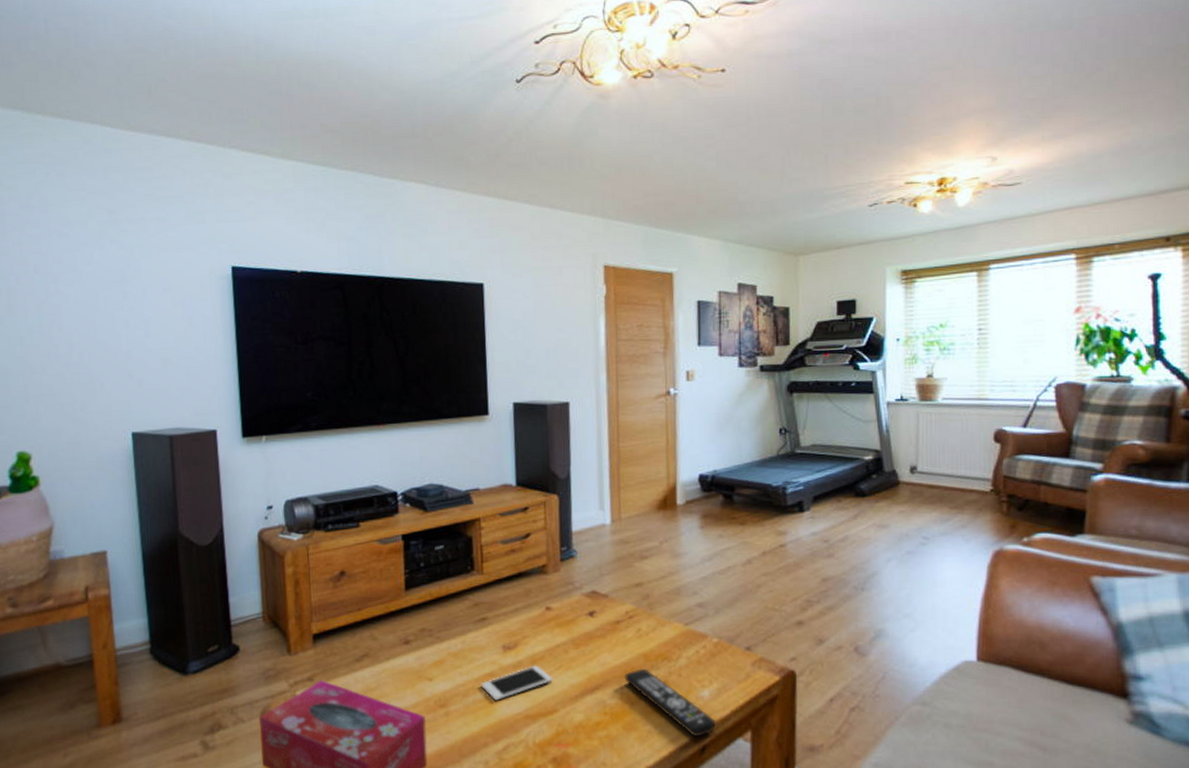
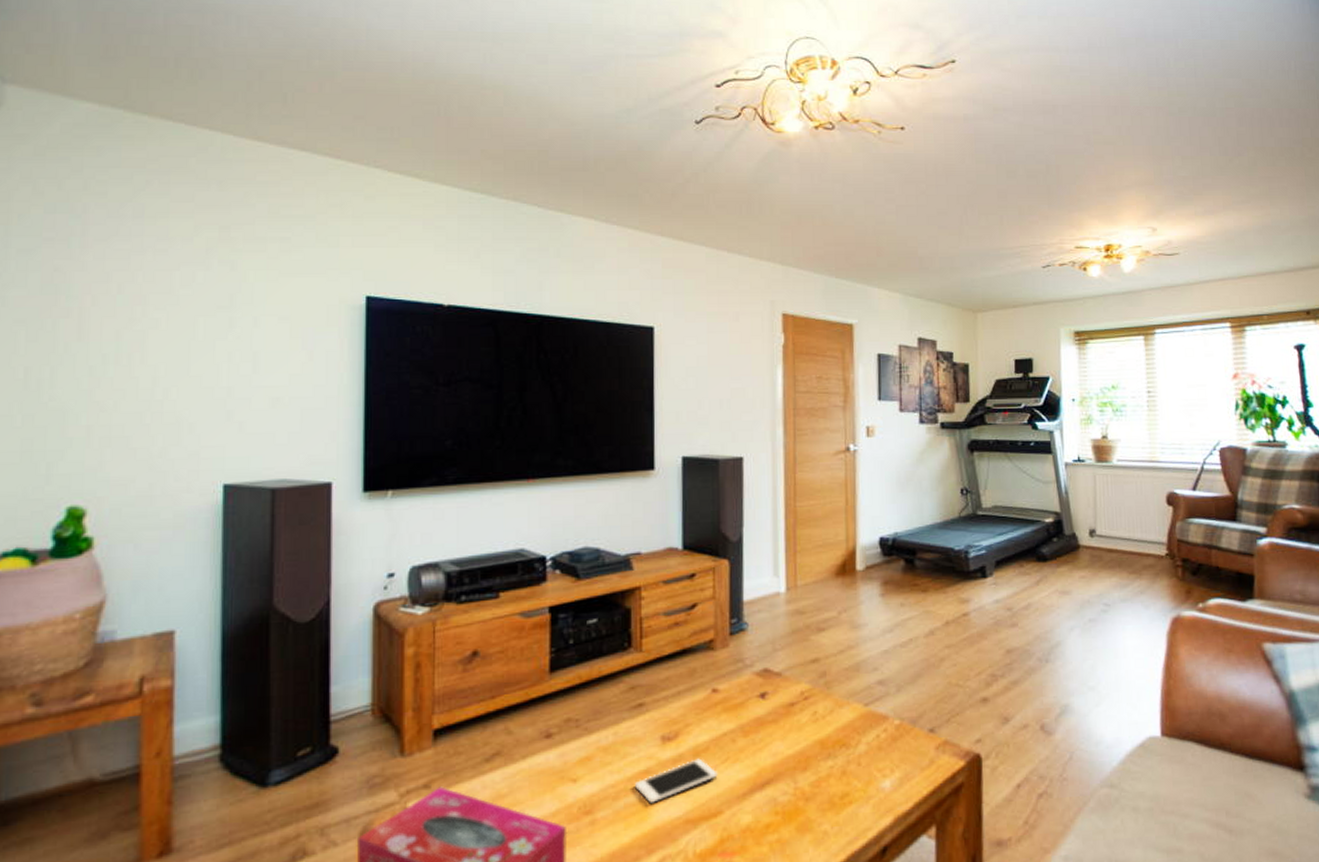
remote control: present [623,668,717,737] -> none [797,757,899,837]

